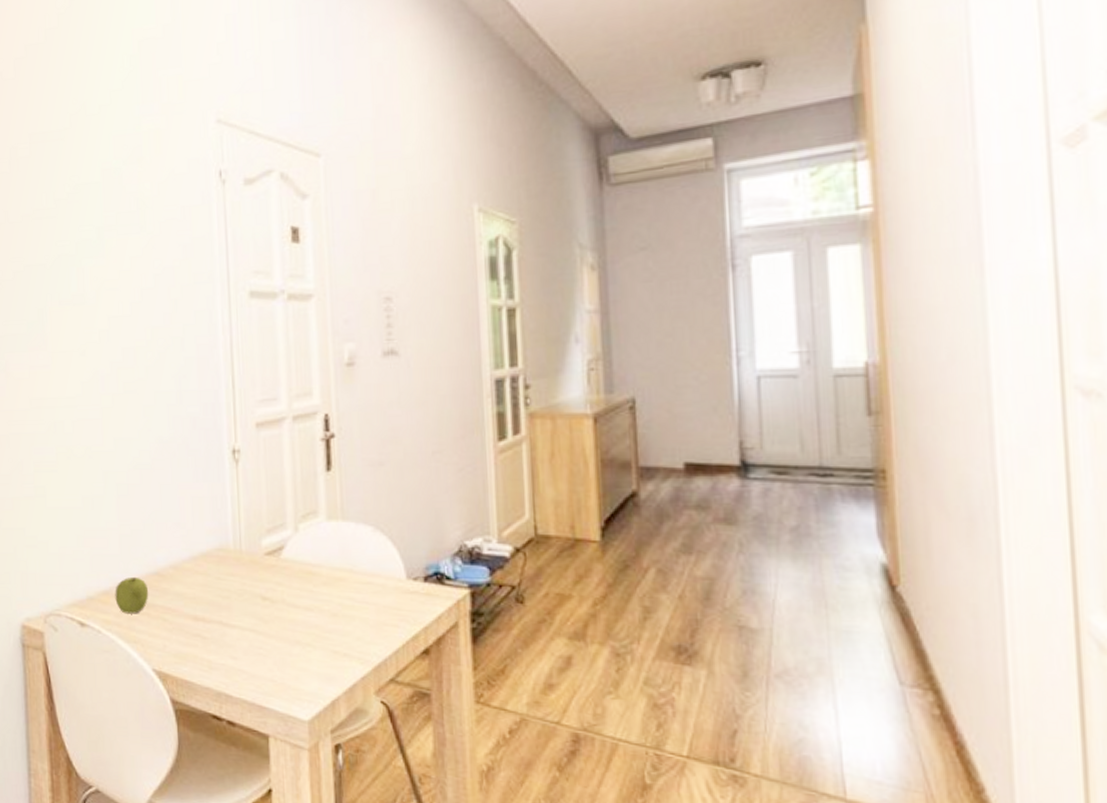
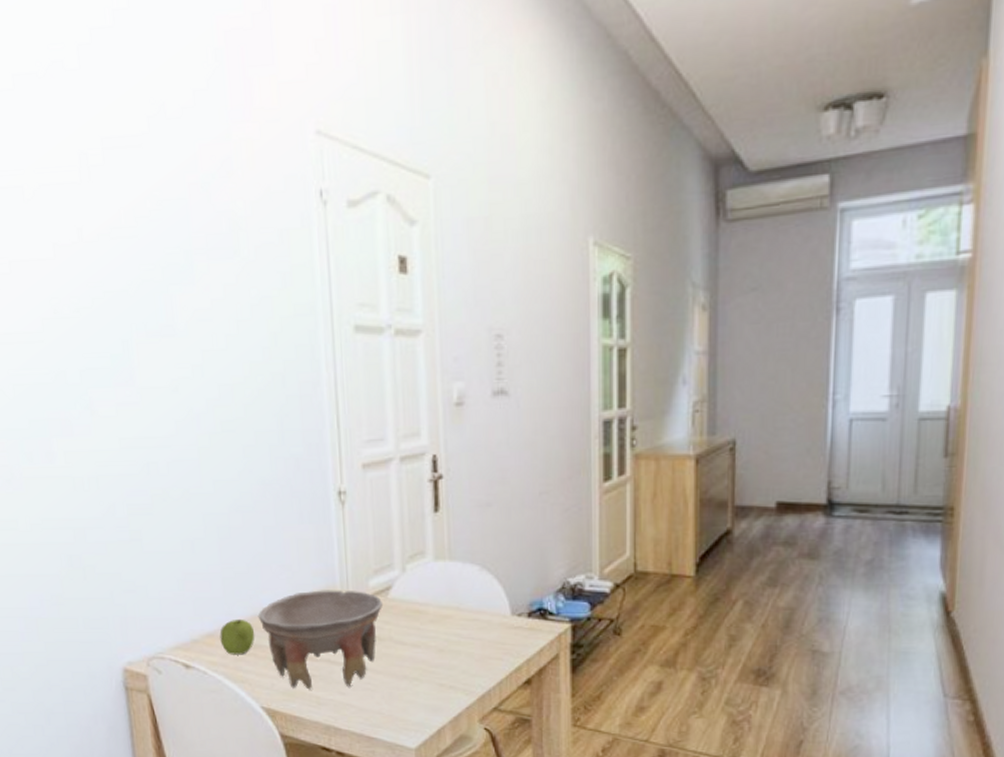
bowl: none [152,549,276,653] -> present [257,590,384,690]

